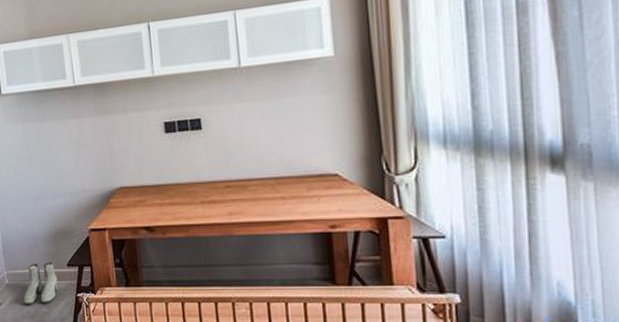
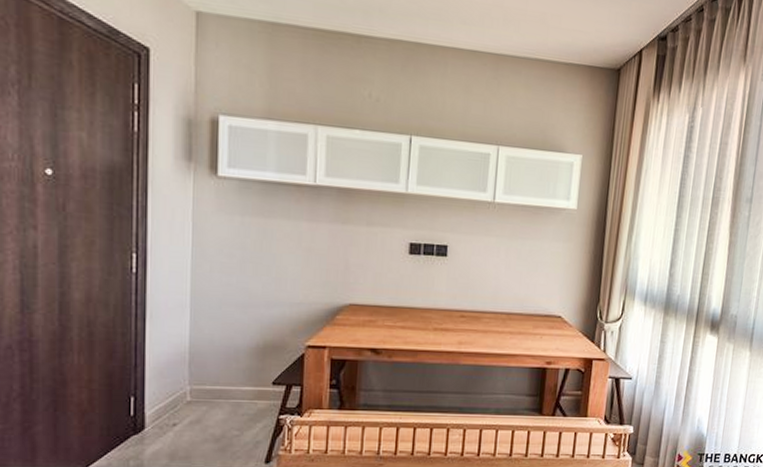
boots: present [23,262,59,304] -> none [209,378,258,426]

